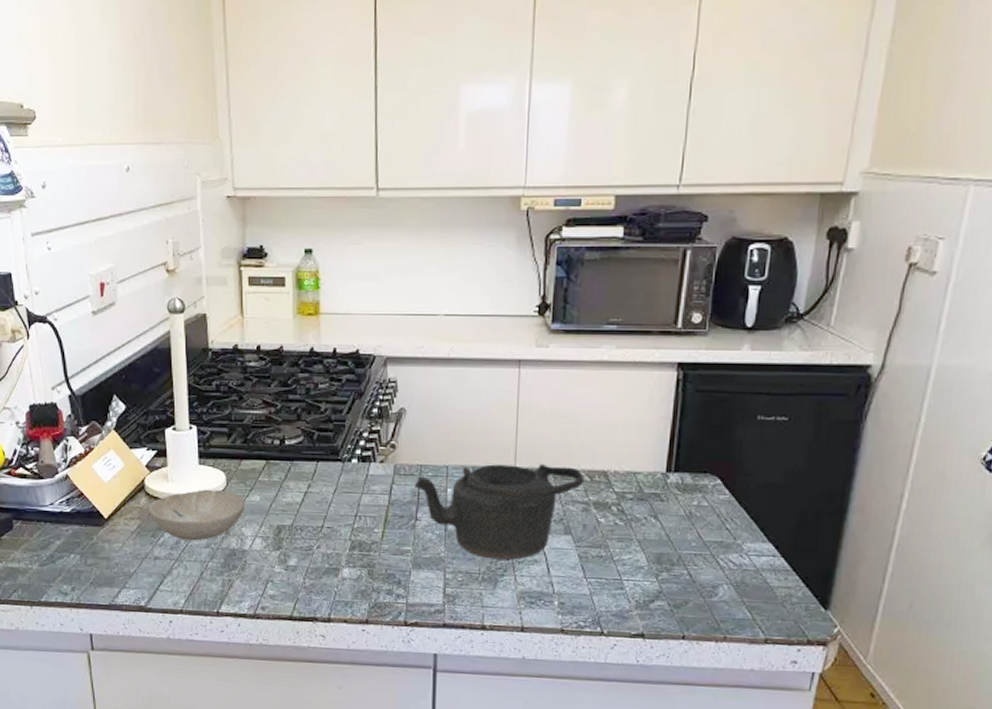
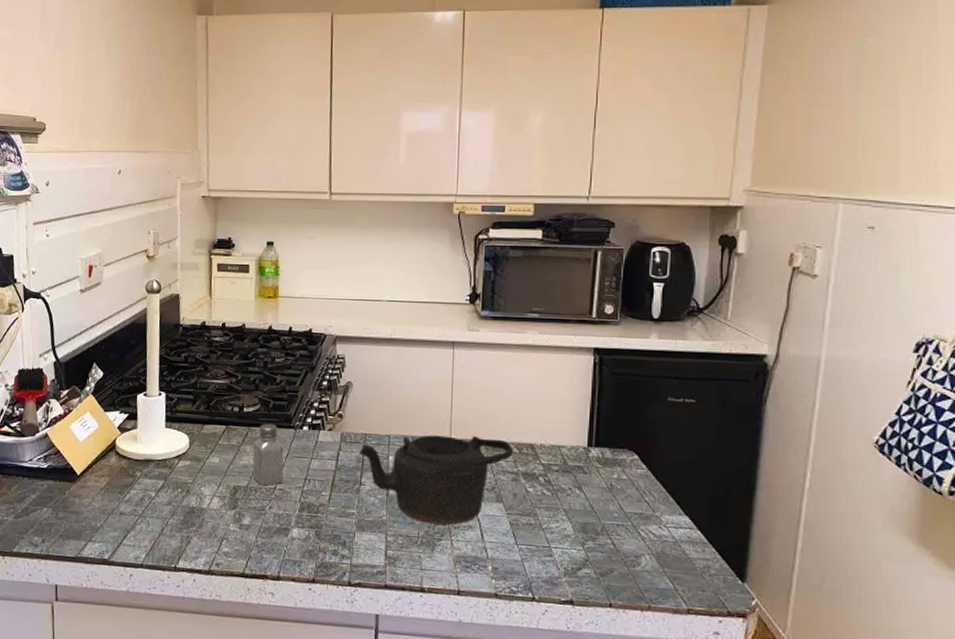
bowl: present [148,489,246,541] -> none [117,450,206,499]
saltshaker: none [297,456,331,524] -> present [252,423,284,486]

